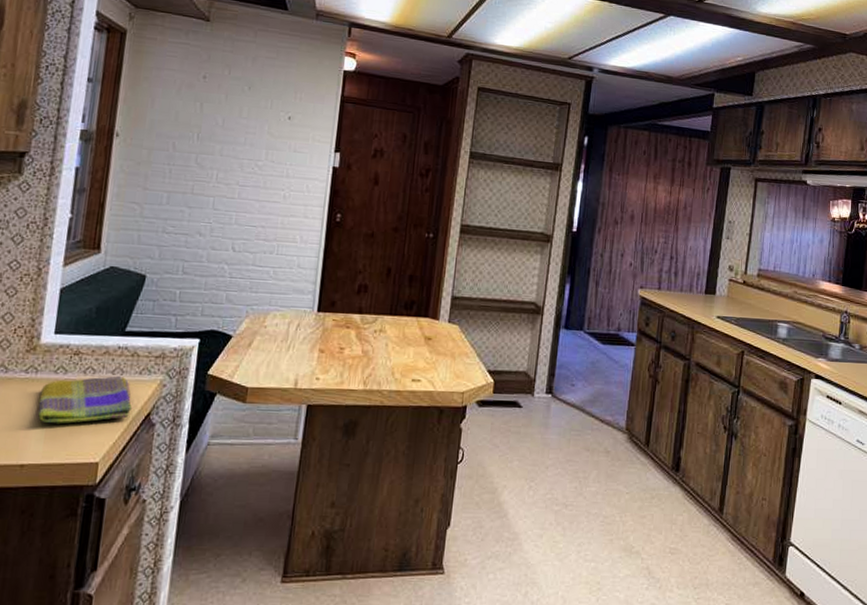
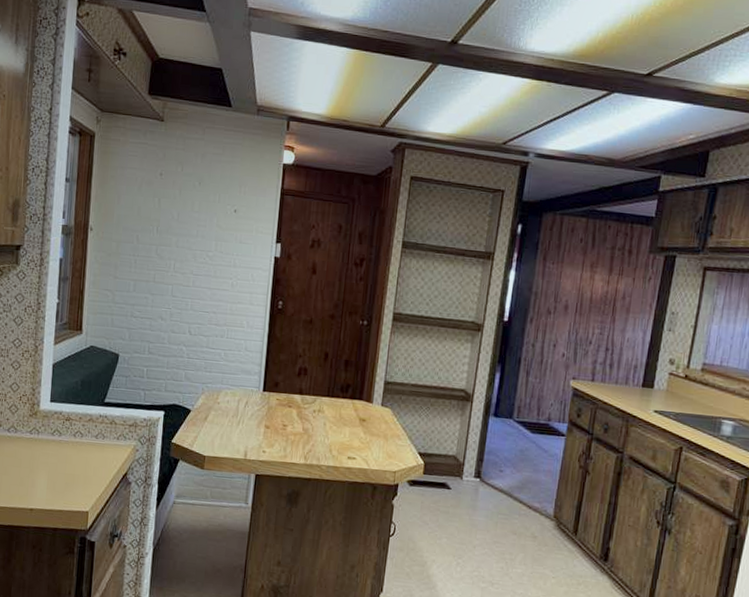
dish towel: present [38,375,132,423] -> none [41,439,112,478]

